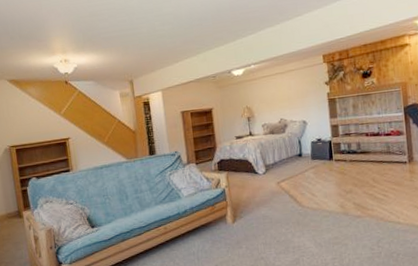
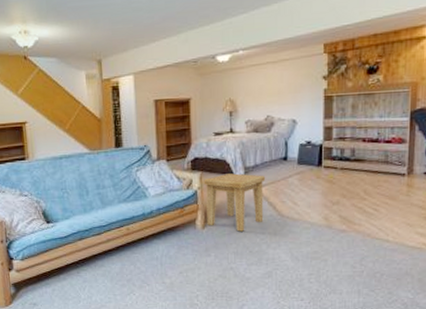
side table: none [230,171,287,224] -> present [203,173,266,232]

